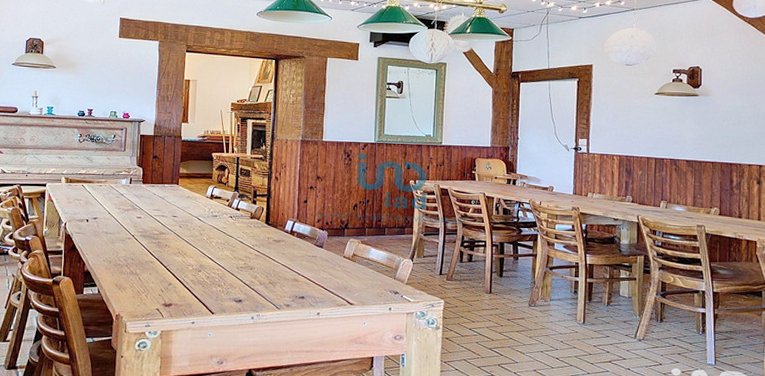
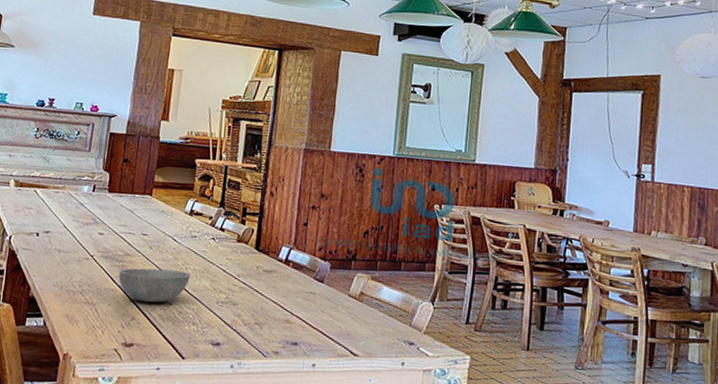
bowl: none [156,243,214,271] -> present [118,268,191,303]

